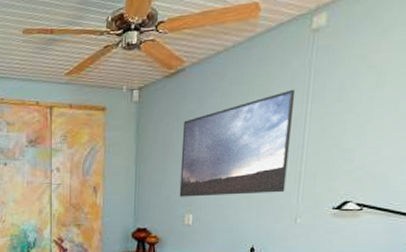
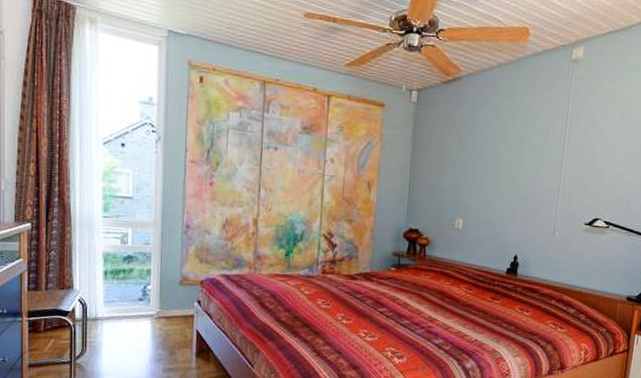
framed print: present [179,89,296,197] -> none [451,111,557,206]

